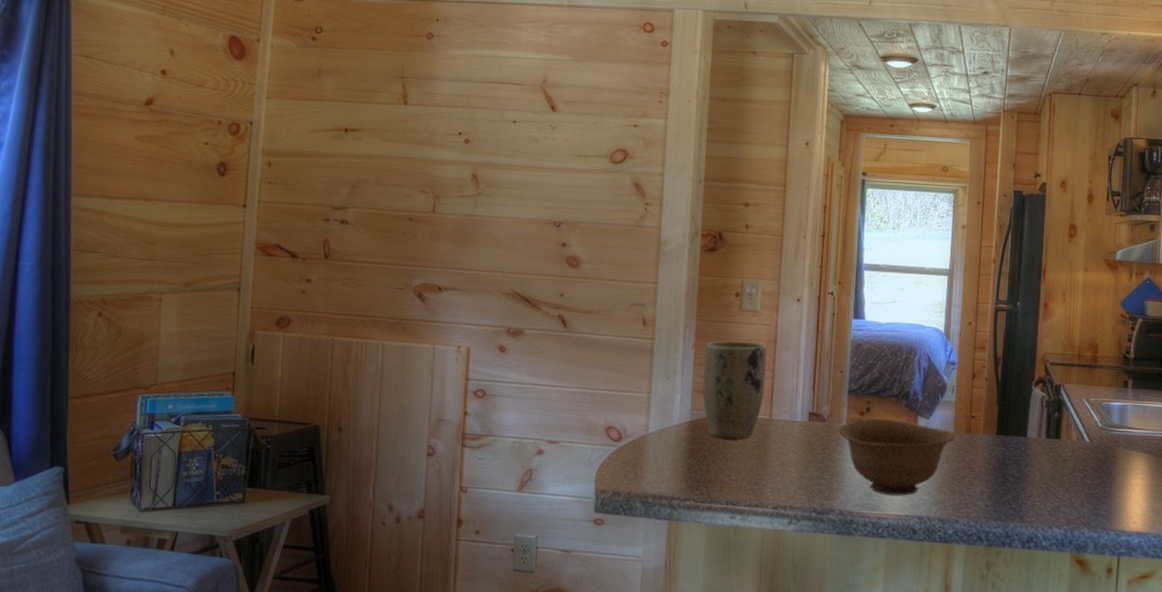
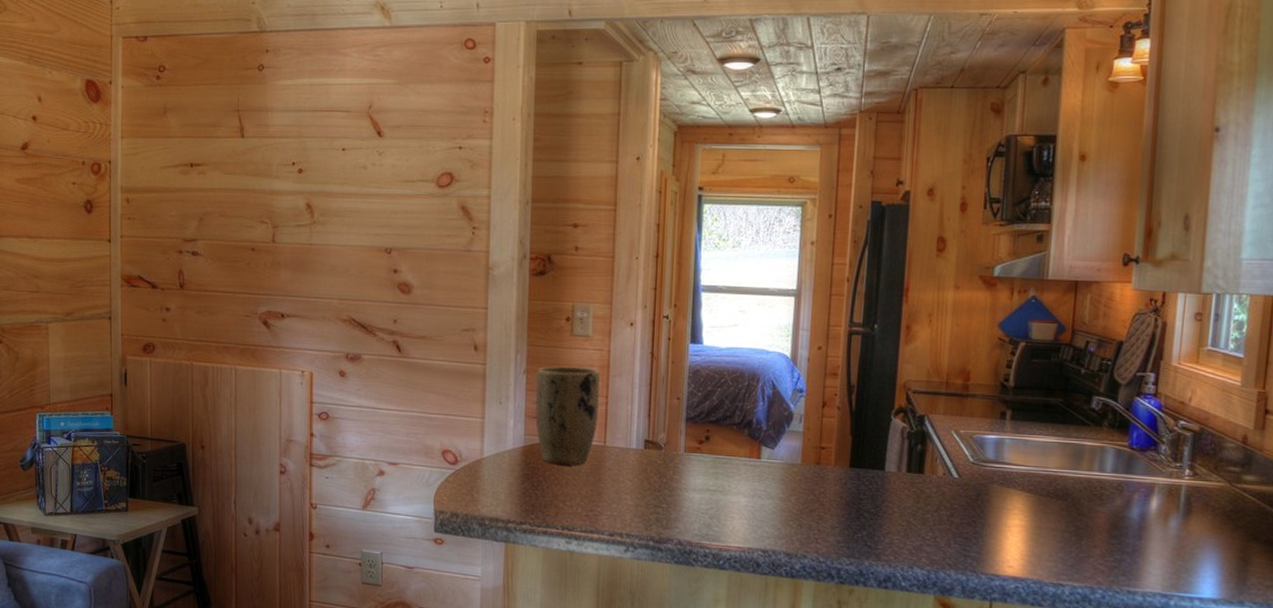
bowl: present [837,419,955,496] -> none [675,447,803,528]

